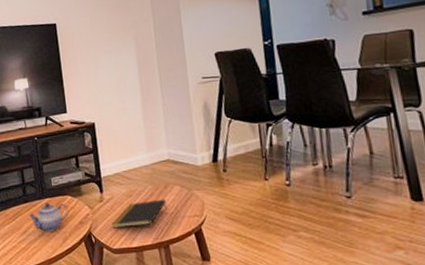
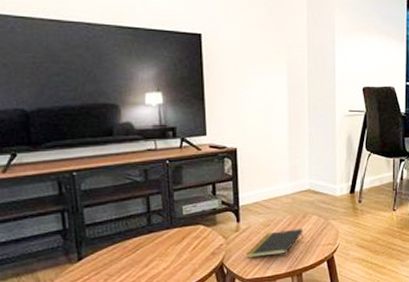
teapot: present [28,202,69,232] -> none [152,232,201,264]

